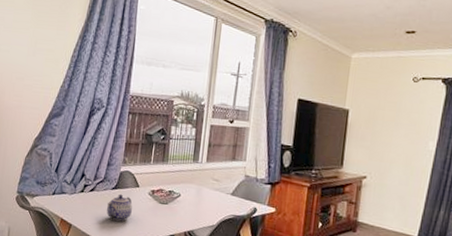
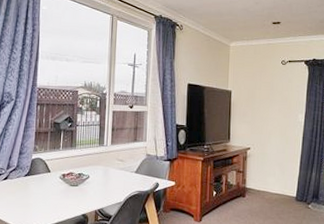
teapot: present [106,194,132,222] -> none [20,180,45,206]

